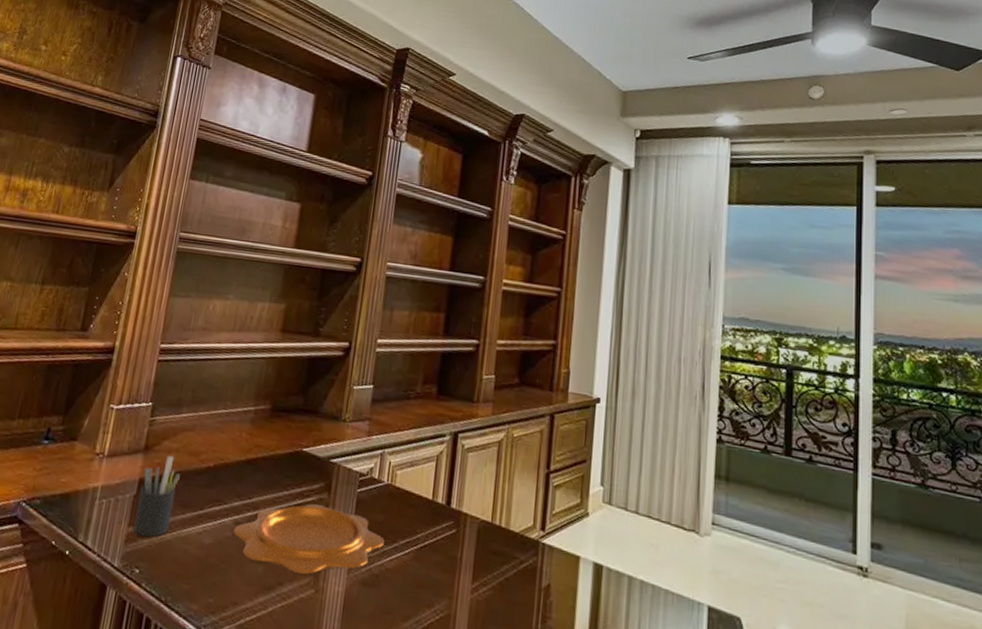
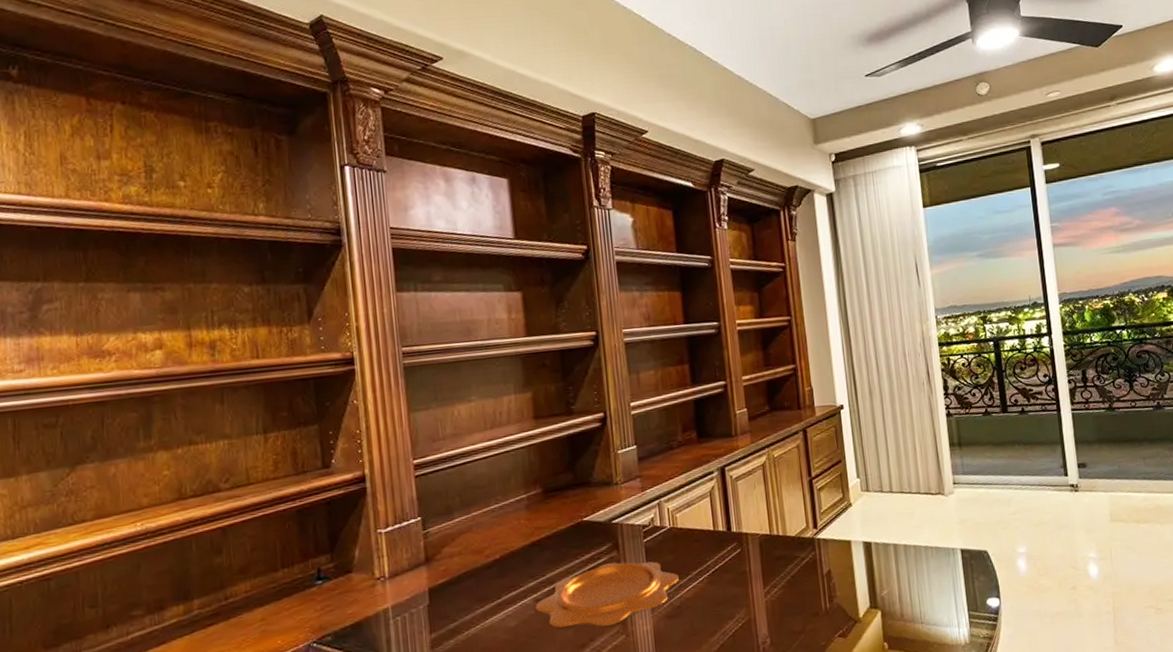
pen holder: present [133,455,180,538] -> none [431,559,472,639]

